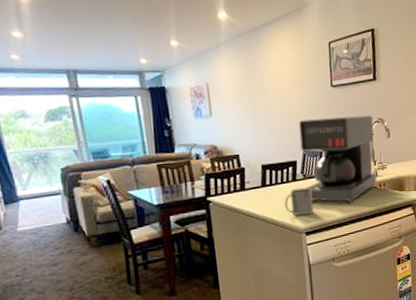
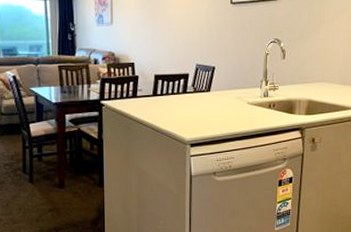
mug: present [284,187,314,216] -> none [173,100,201,128]
coffee maker: present [299,115,377,203] -> none [194,35,269,120]

